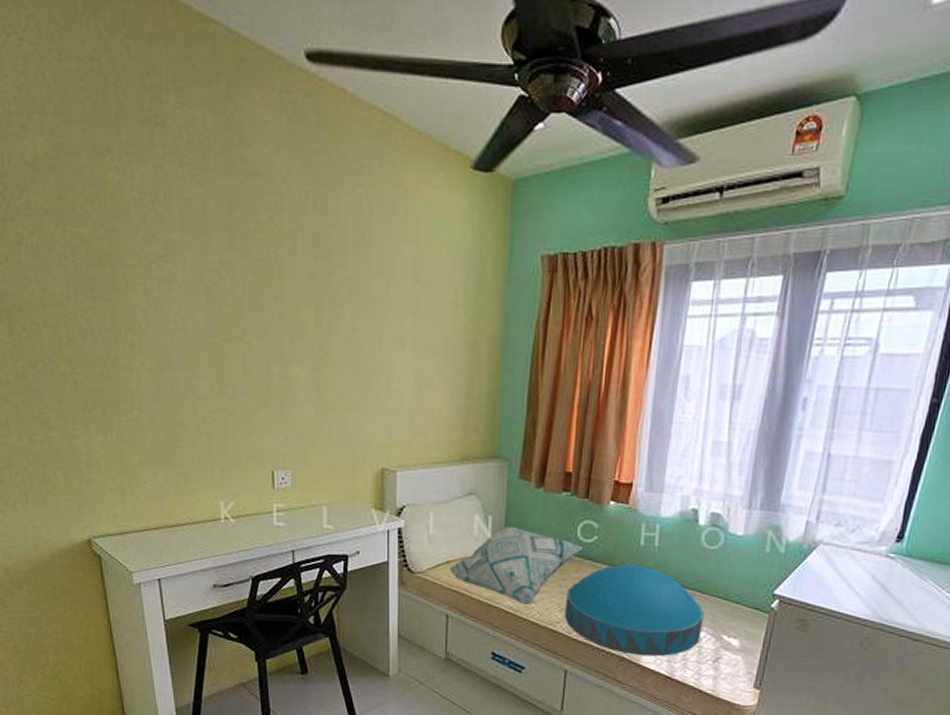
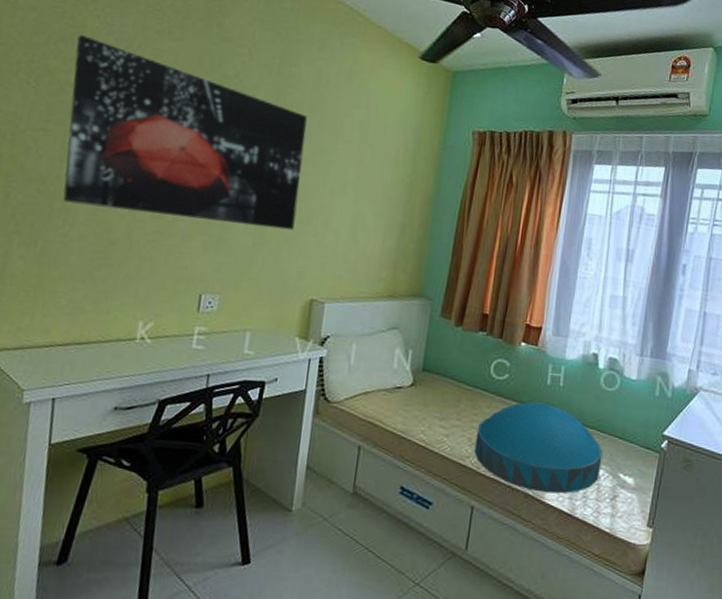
wall art: none [102,194,355,395] -> present [63,35,307,231]
decorative pillow: present [449,525,584,605] -> none [366,360,496,438]

